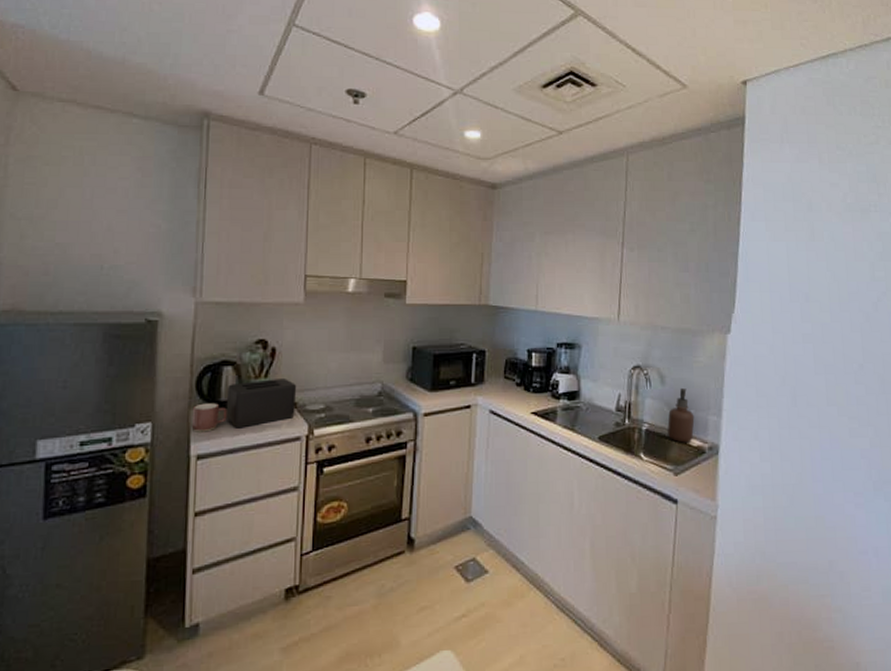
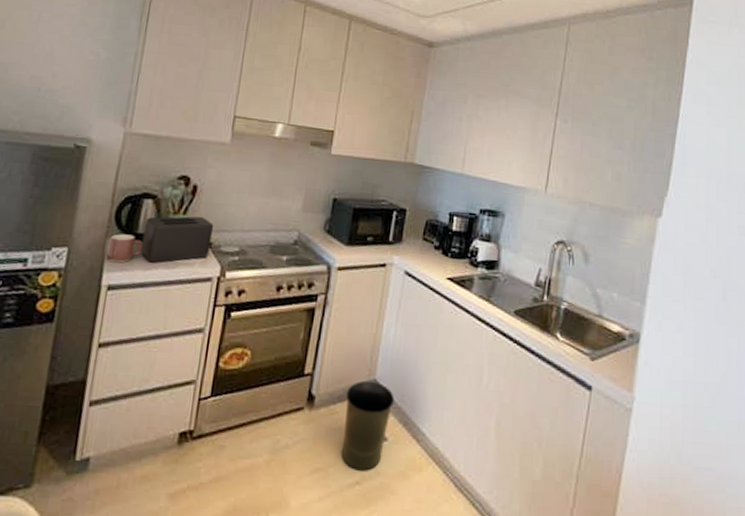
waste bin: none [445,518,491,604] -> present [341,380,394,471]
soap dispenser: present [667,387,695,443] -> none [587,268,617,327]

